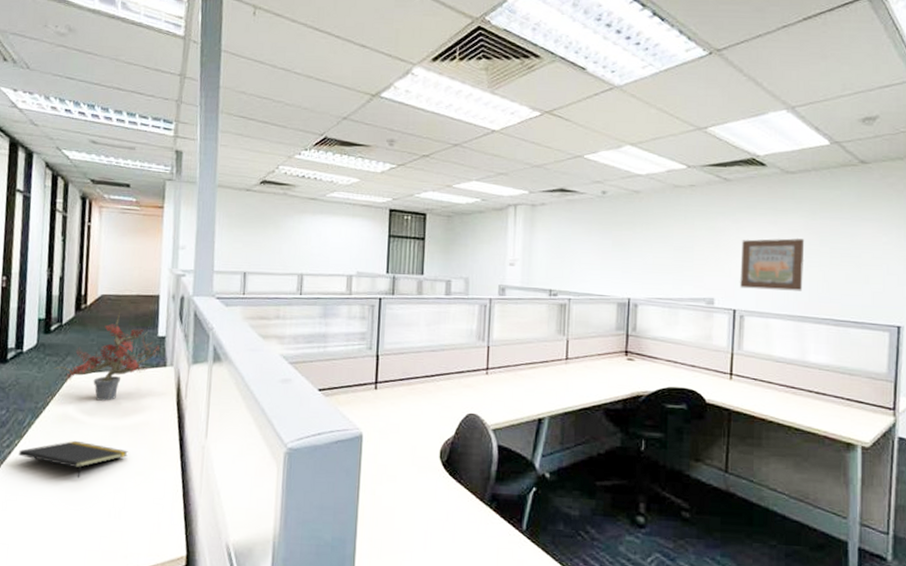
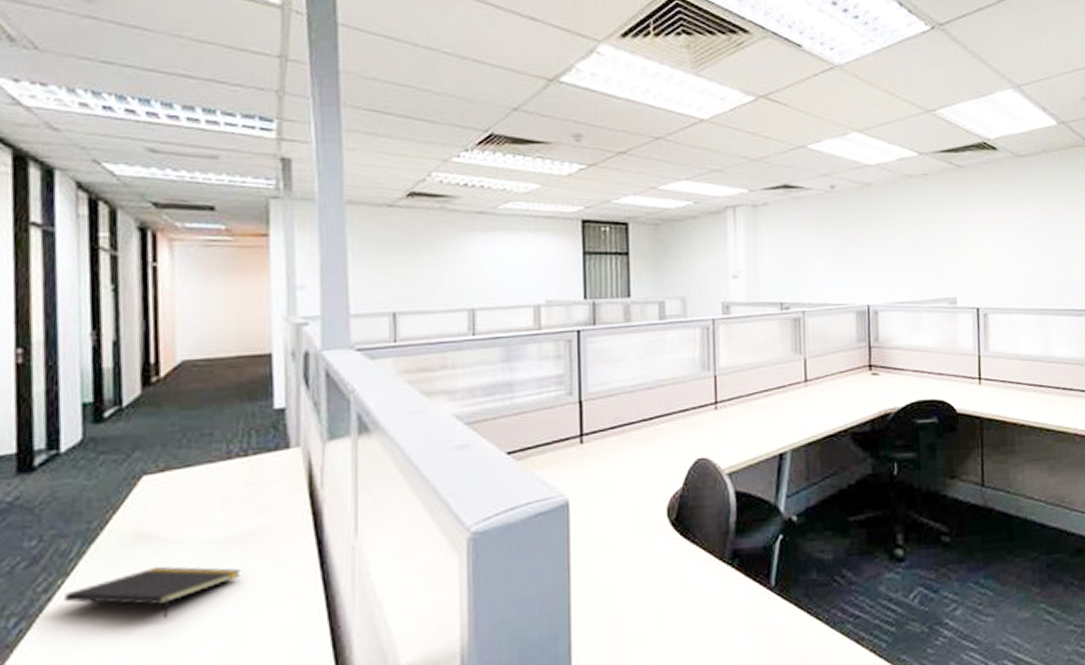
potted plant: present [54,310,161,401] -> none [114,379,279,507]
wall art: present [740,238,805,291] -> none [980,226,1042,284]

